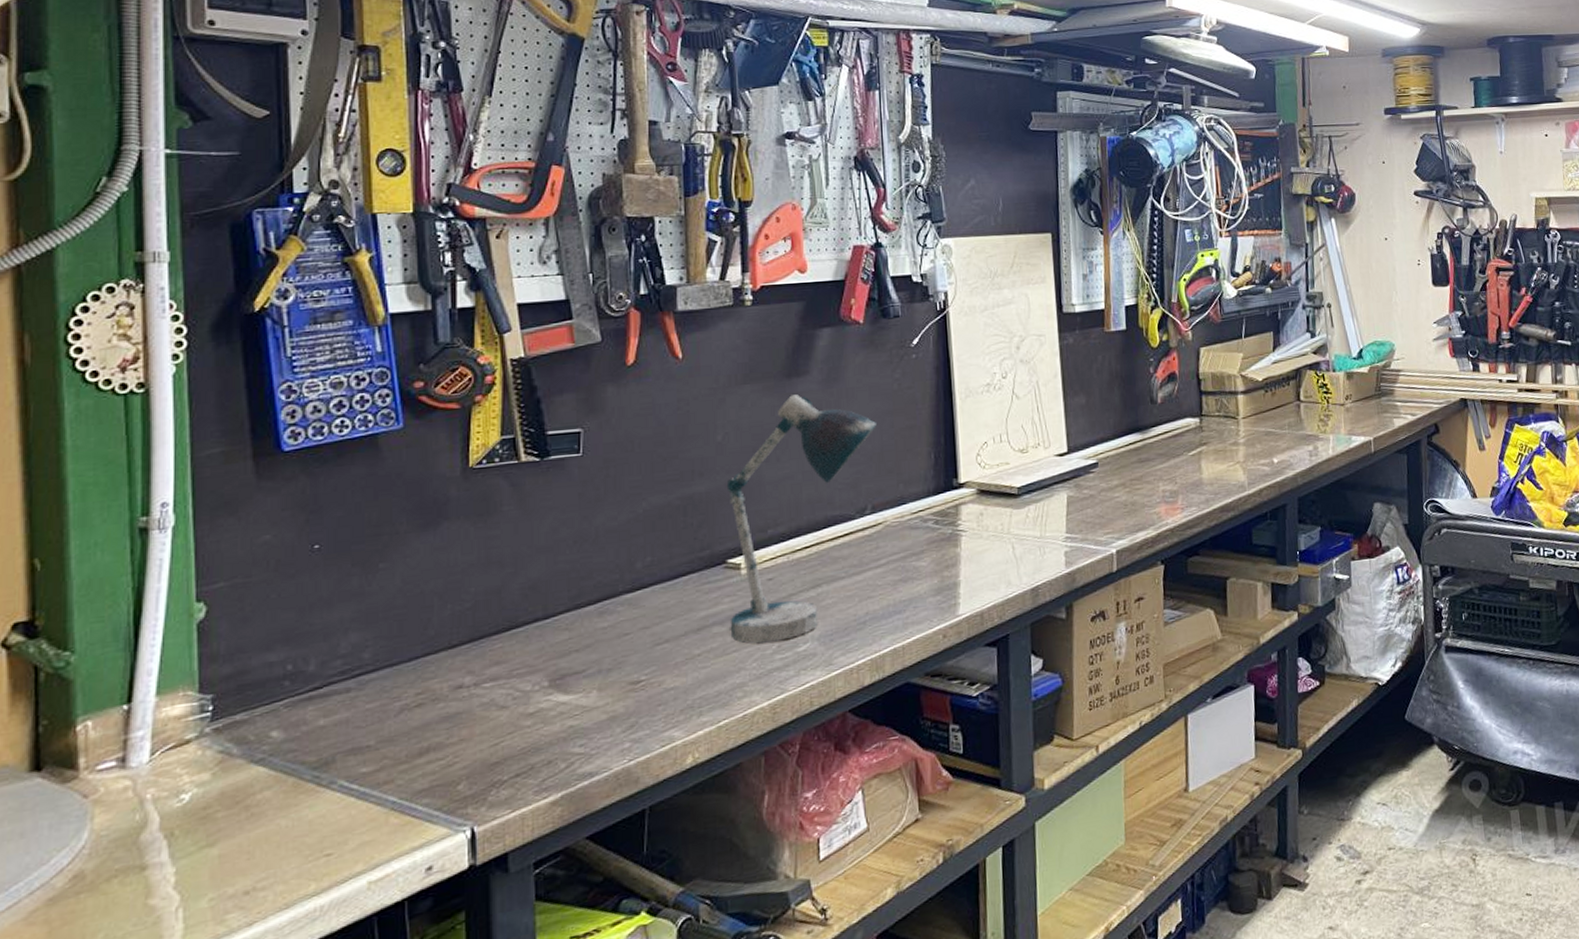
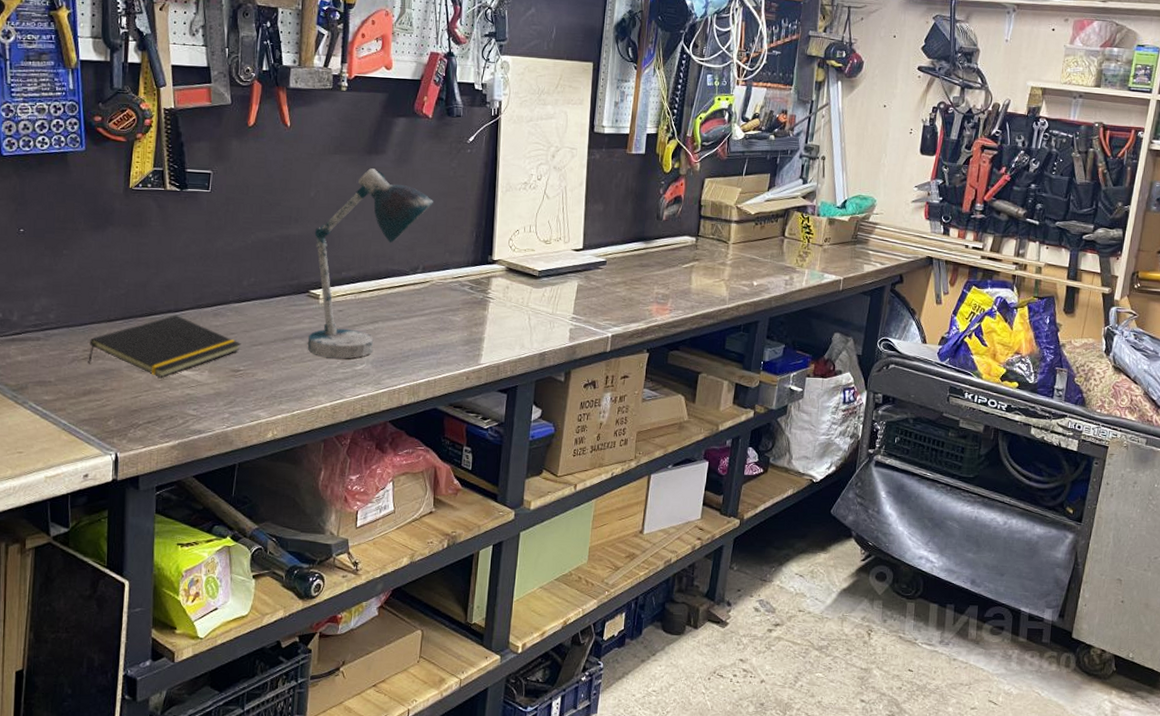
notepad: none [423,623,640,712] -> present [88,315,241,378]

